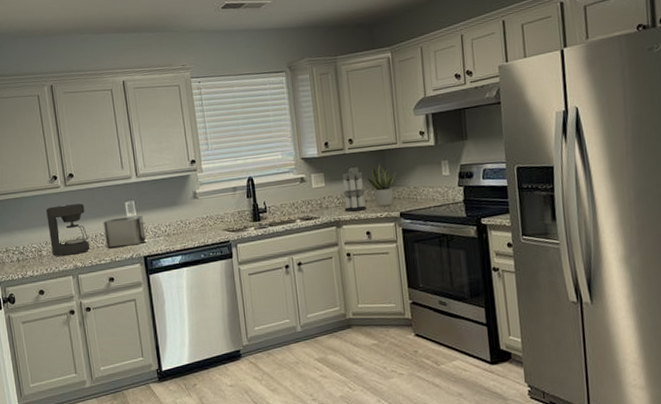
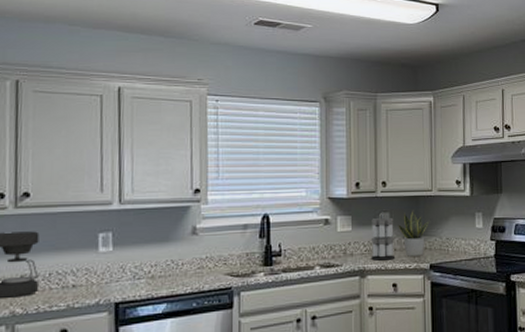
toaster: present [103,216,146,249] -> none [62,252,123,292]

